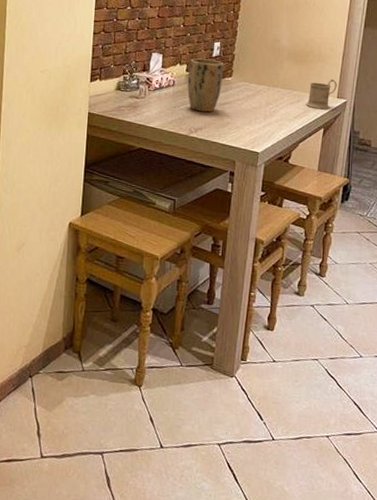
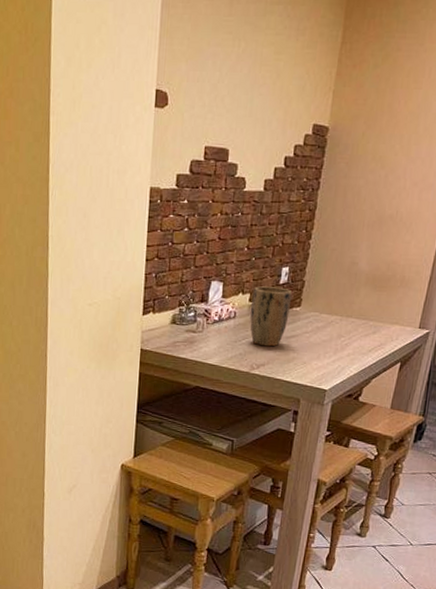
mug: present [306,78,337,109] -> none [382,306,420,341]

